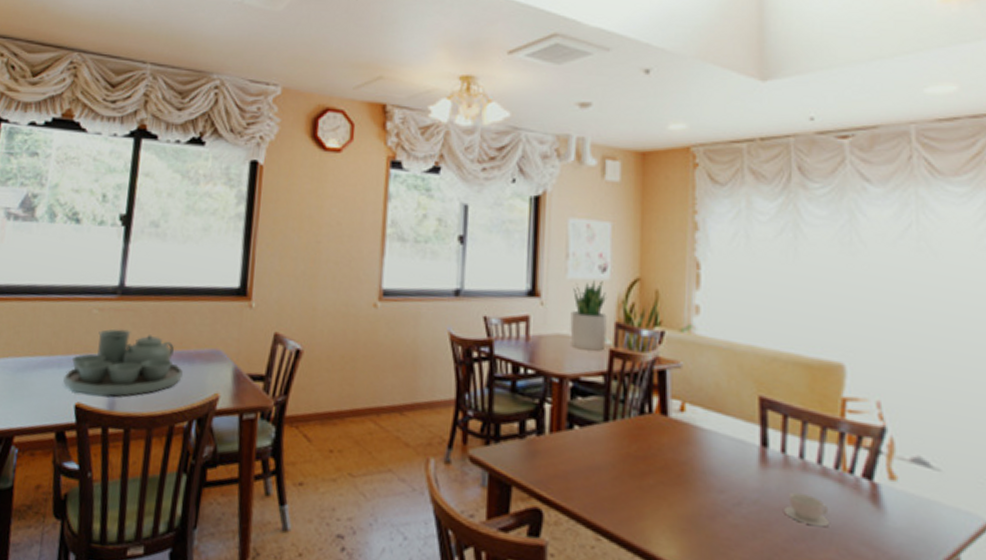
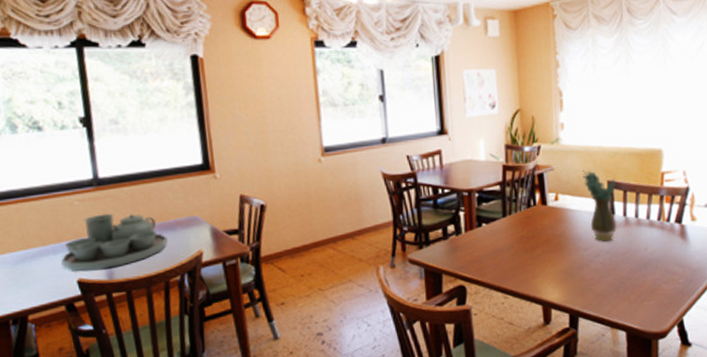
planter: present [570,280,608,351] -> none [472,115,500,169]
vase: none [722,376,772,487] -> present [582,170,617,242]
teacup: present [784,492,831,527] -> none [627,240,656,260]

